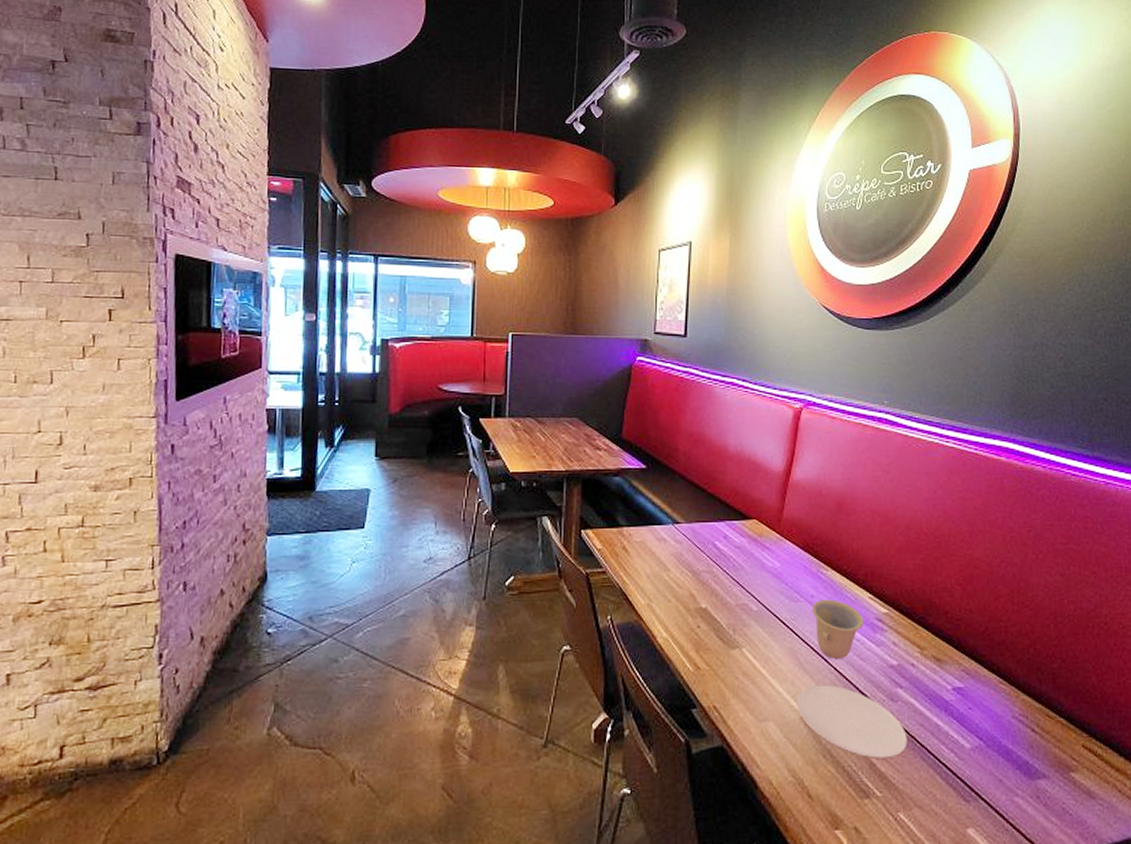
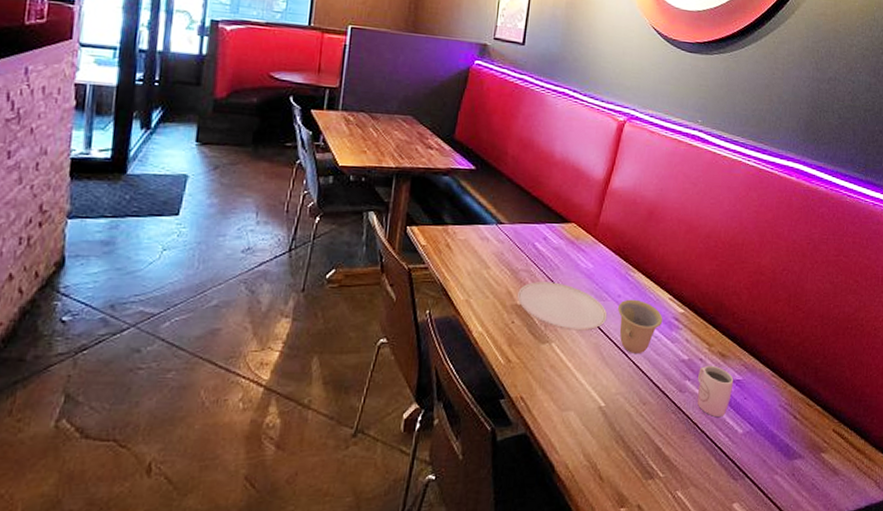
plate: none [701,583,801,635] -> present [517,282,608,331]
plate: present [796,685,907,760] -> none [596,377,690,445]
mug: none [910,671,954,730] -> present [697,365,734,418]

